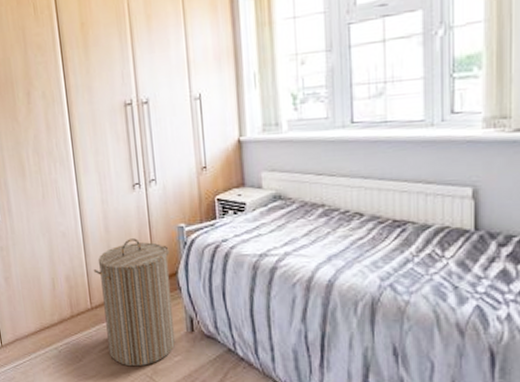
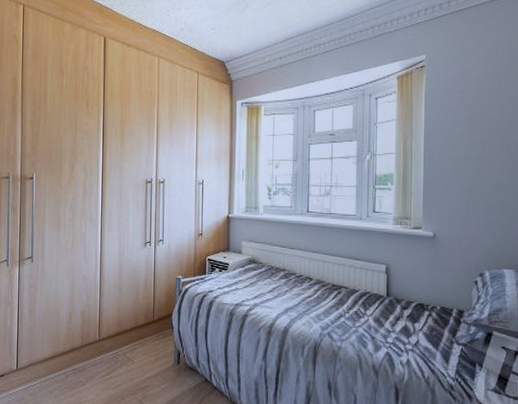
laundry hamper: present [93,238,176,367] -> none [105,285,167,392]

